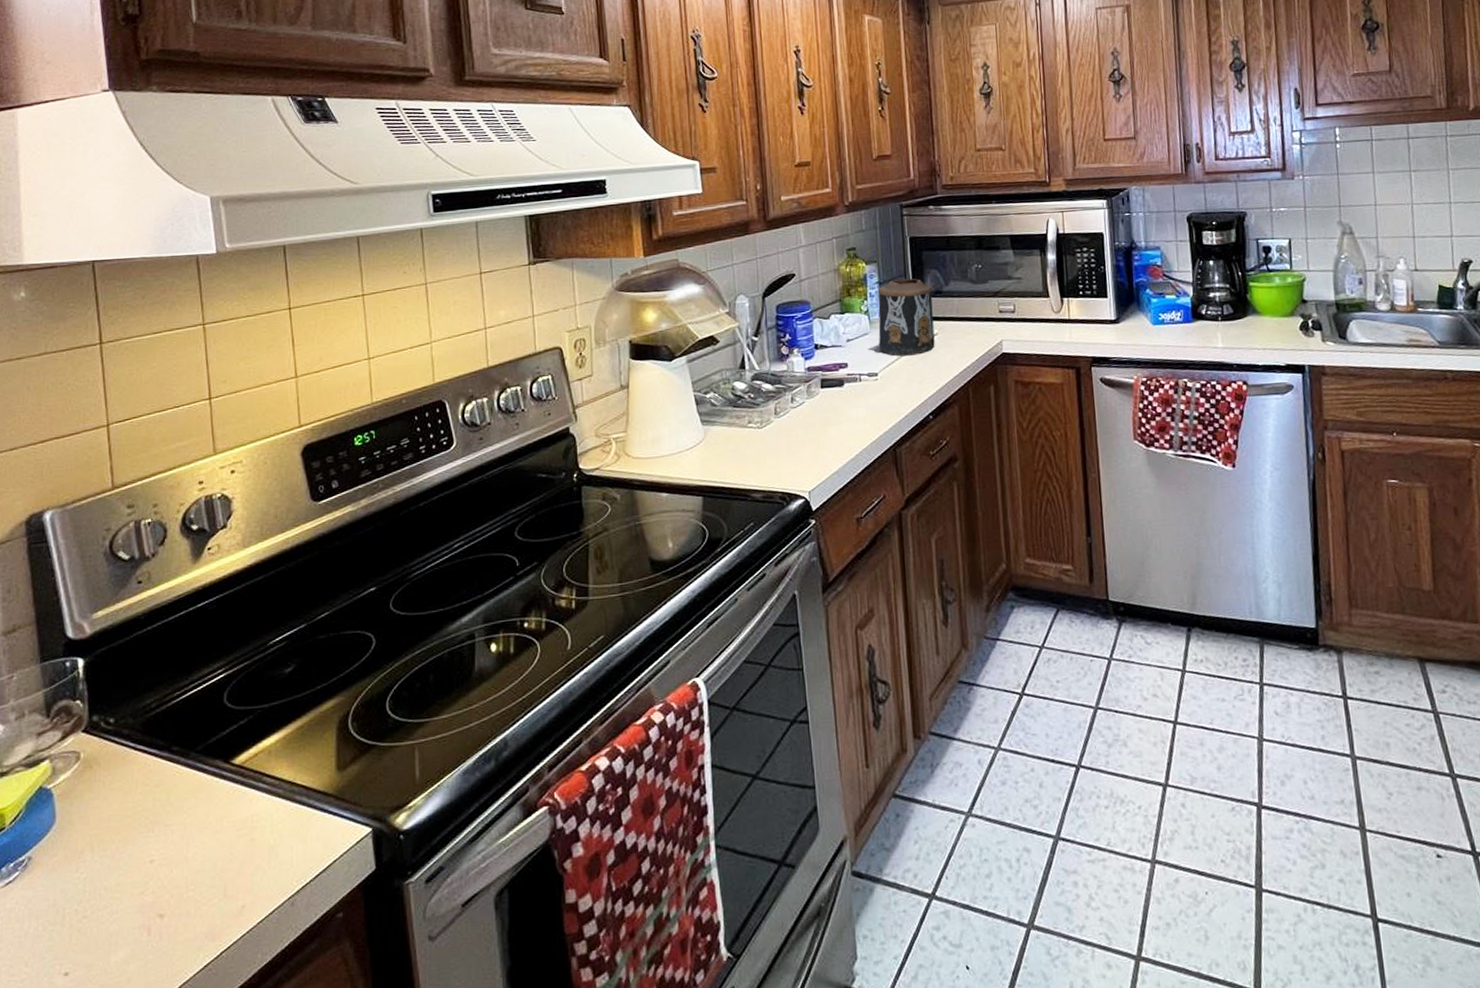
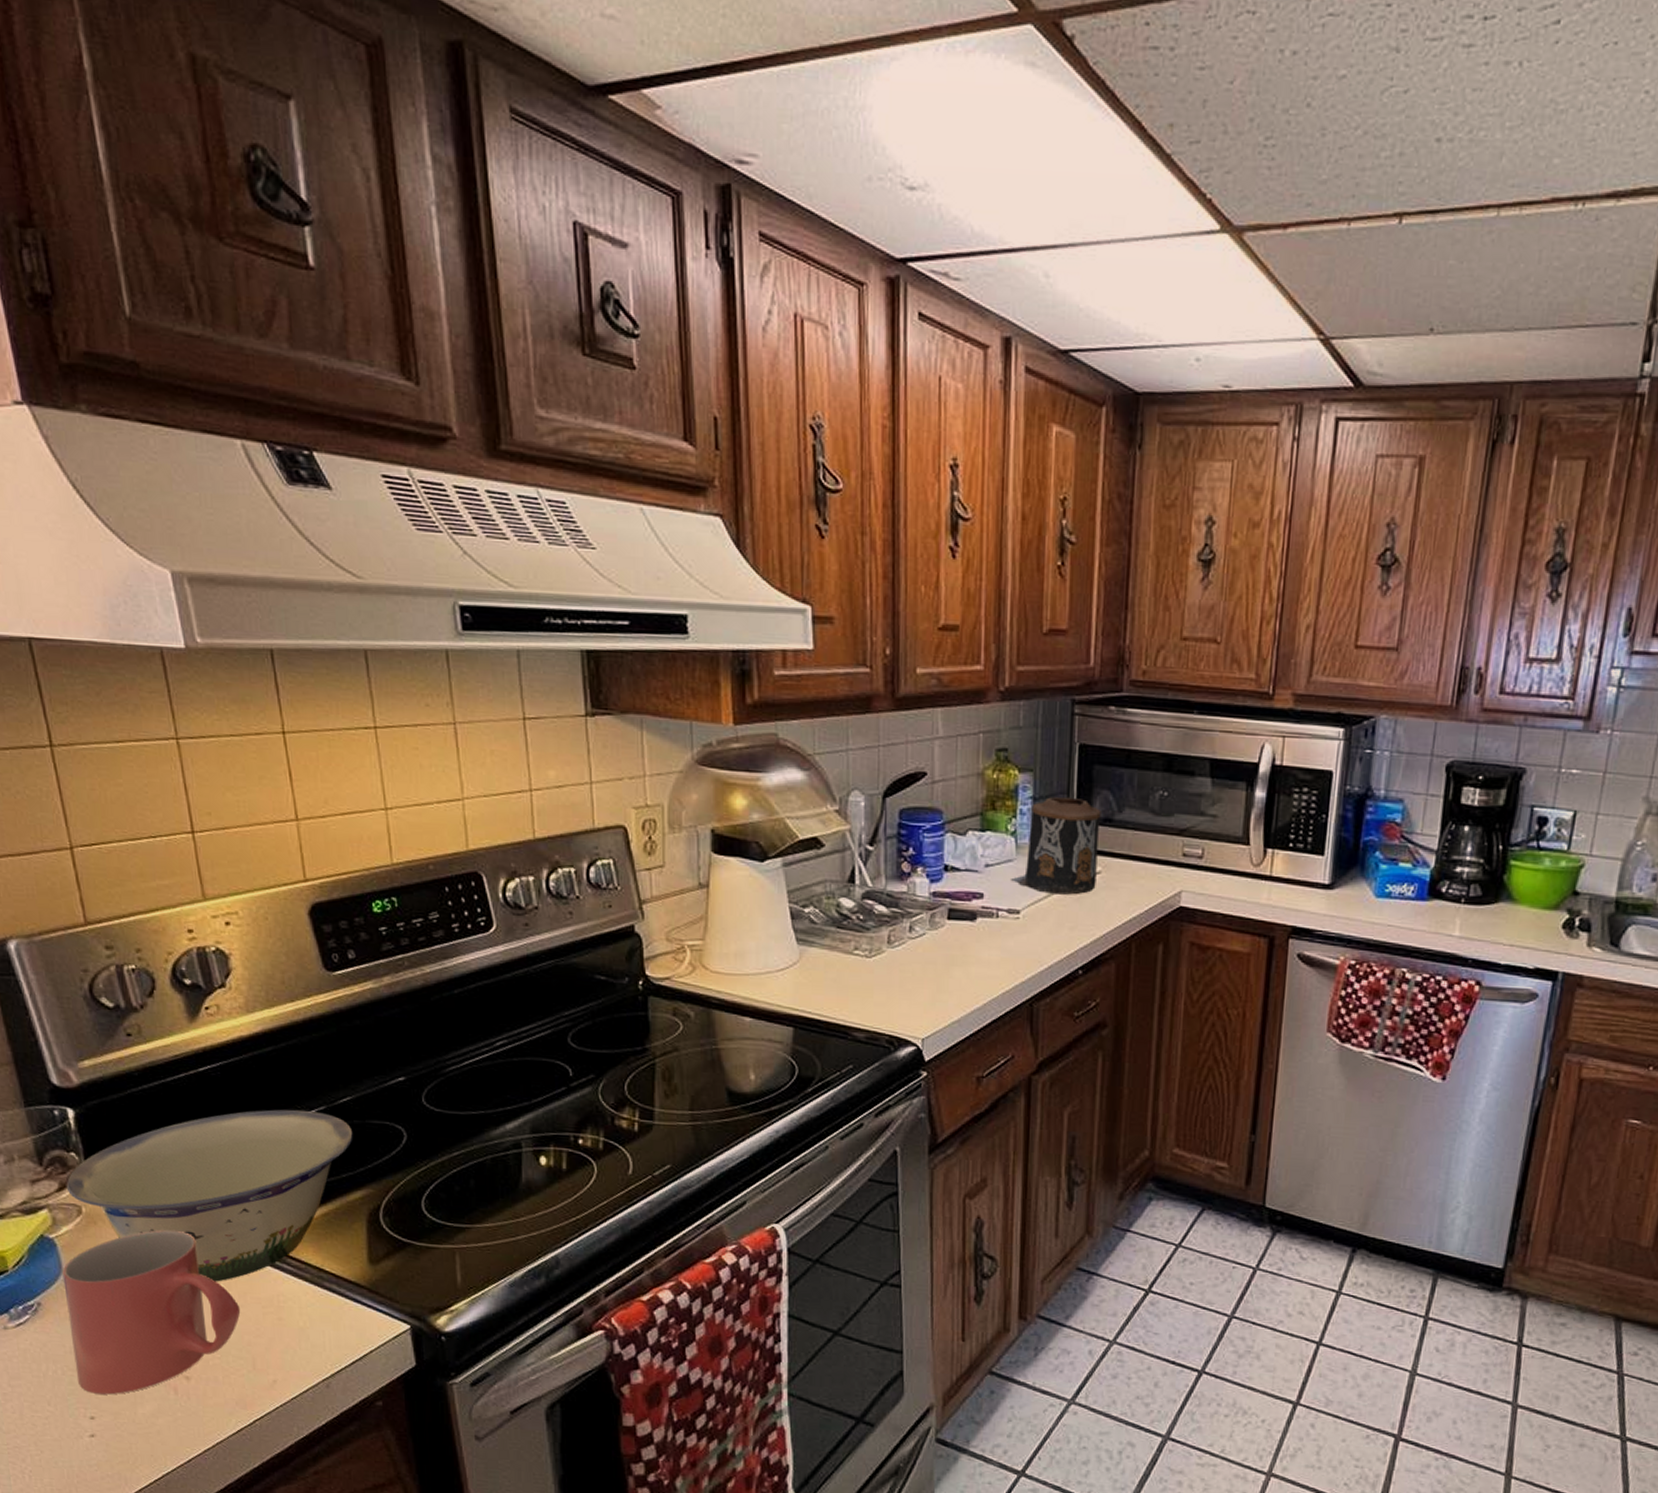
mug: none [55,763,217,947] -> present [62,1229,241,1395]
bowl: none [68,630,328,811] -> present [66,1109,353,1282]

